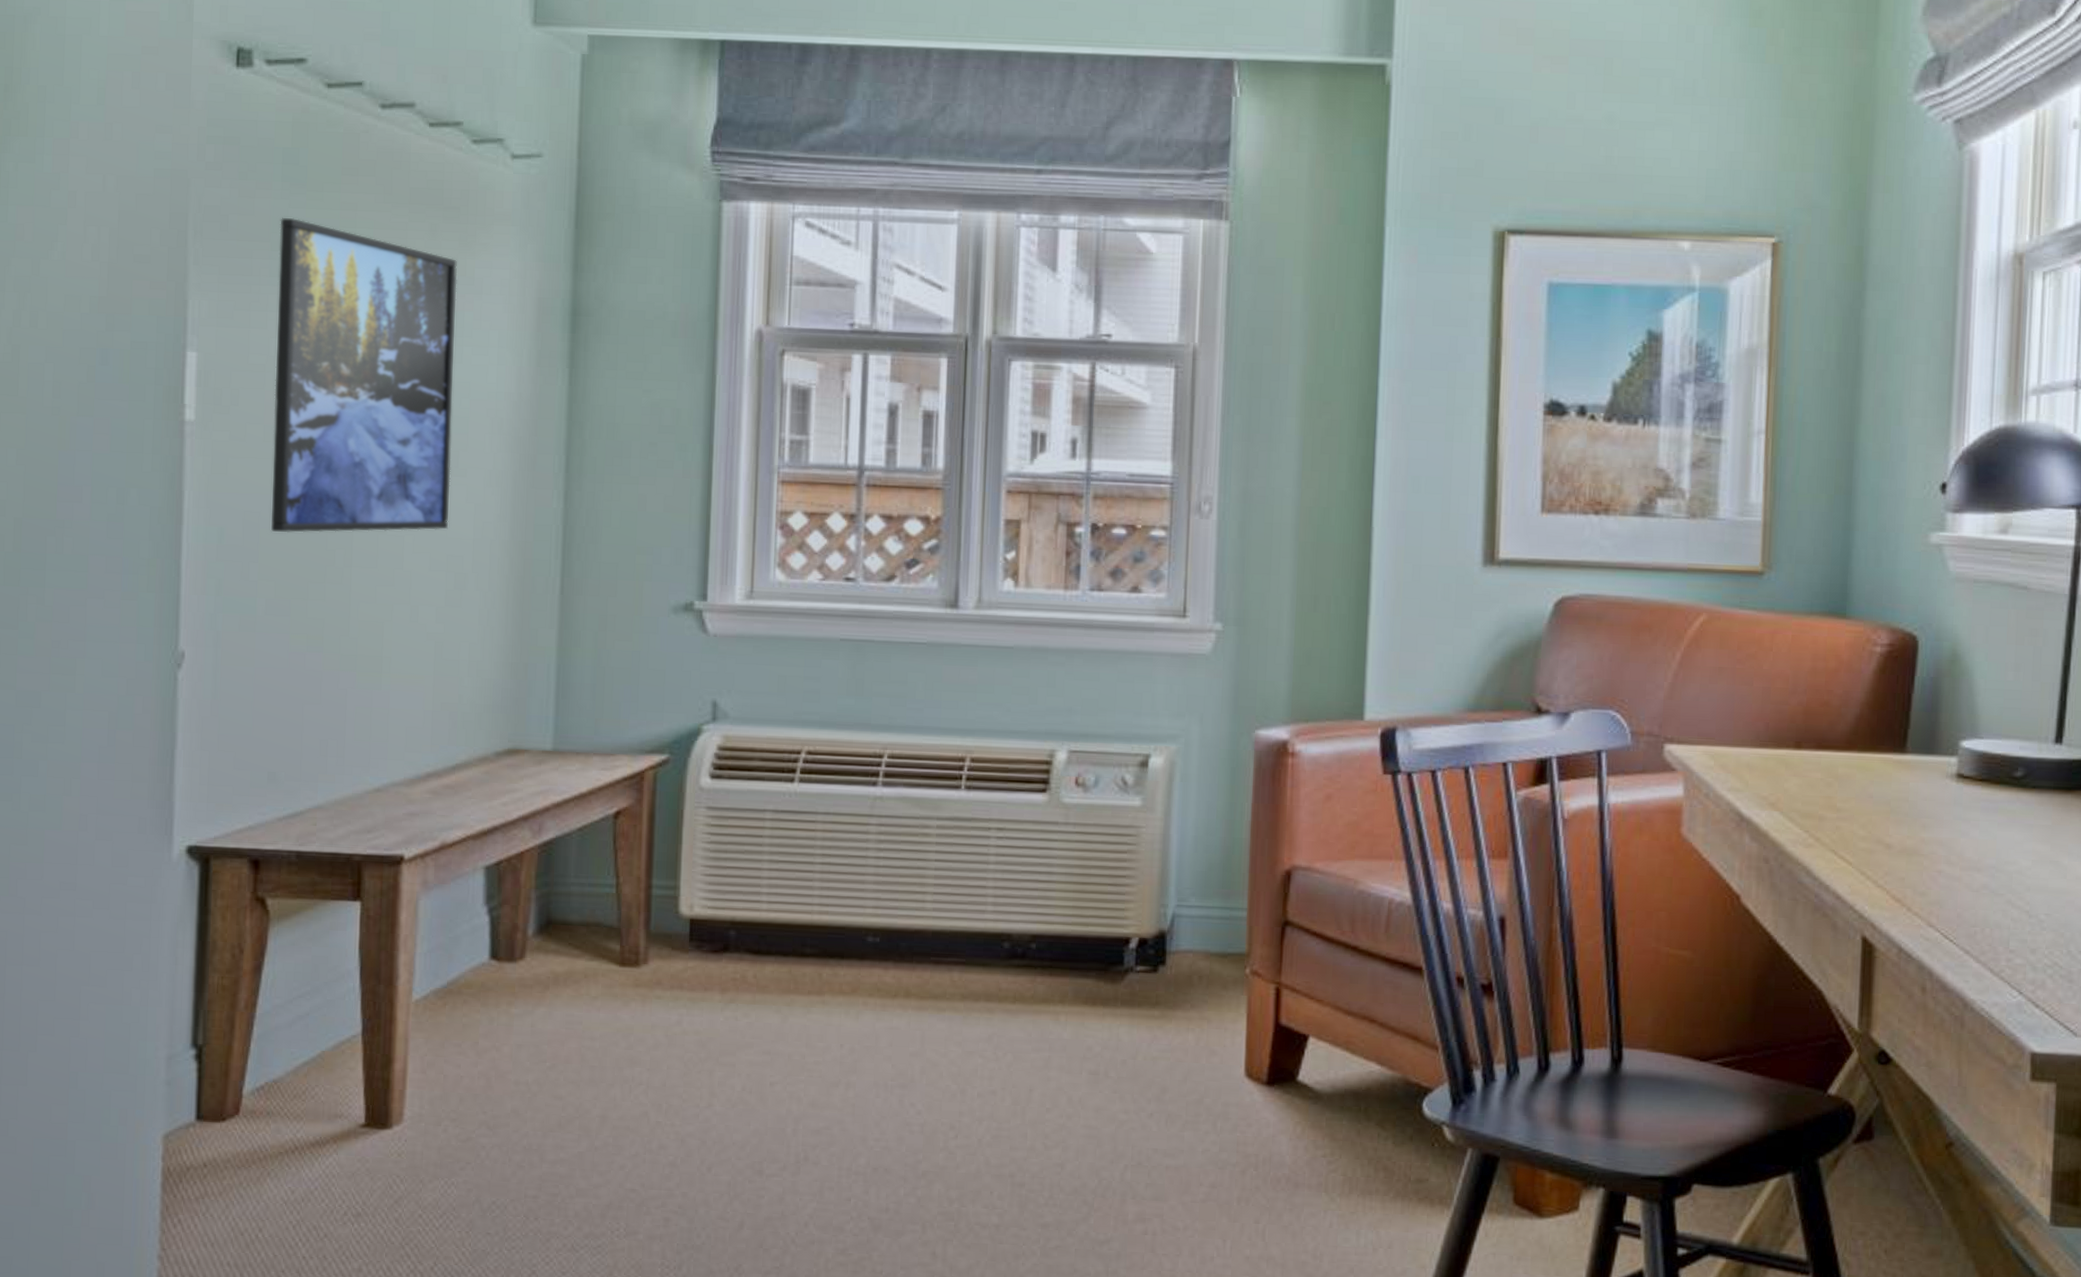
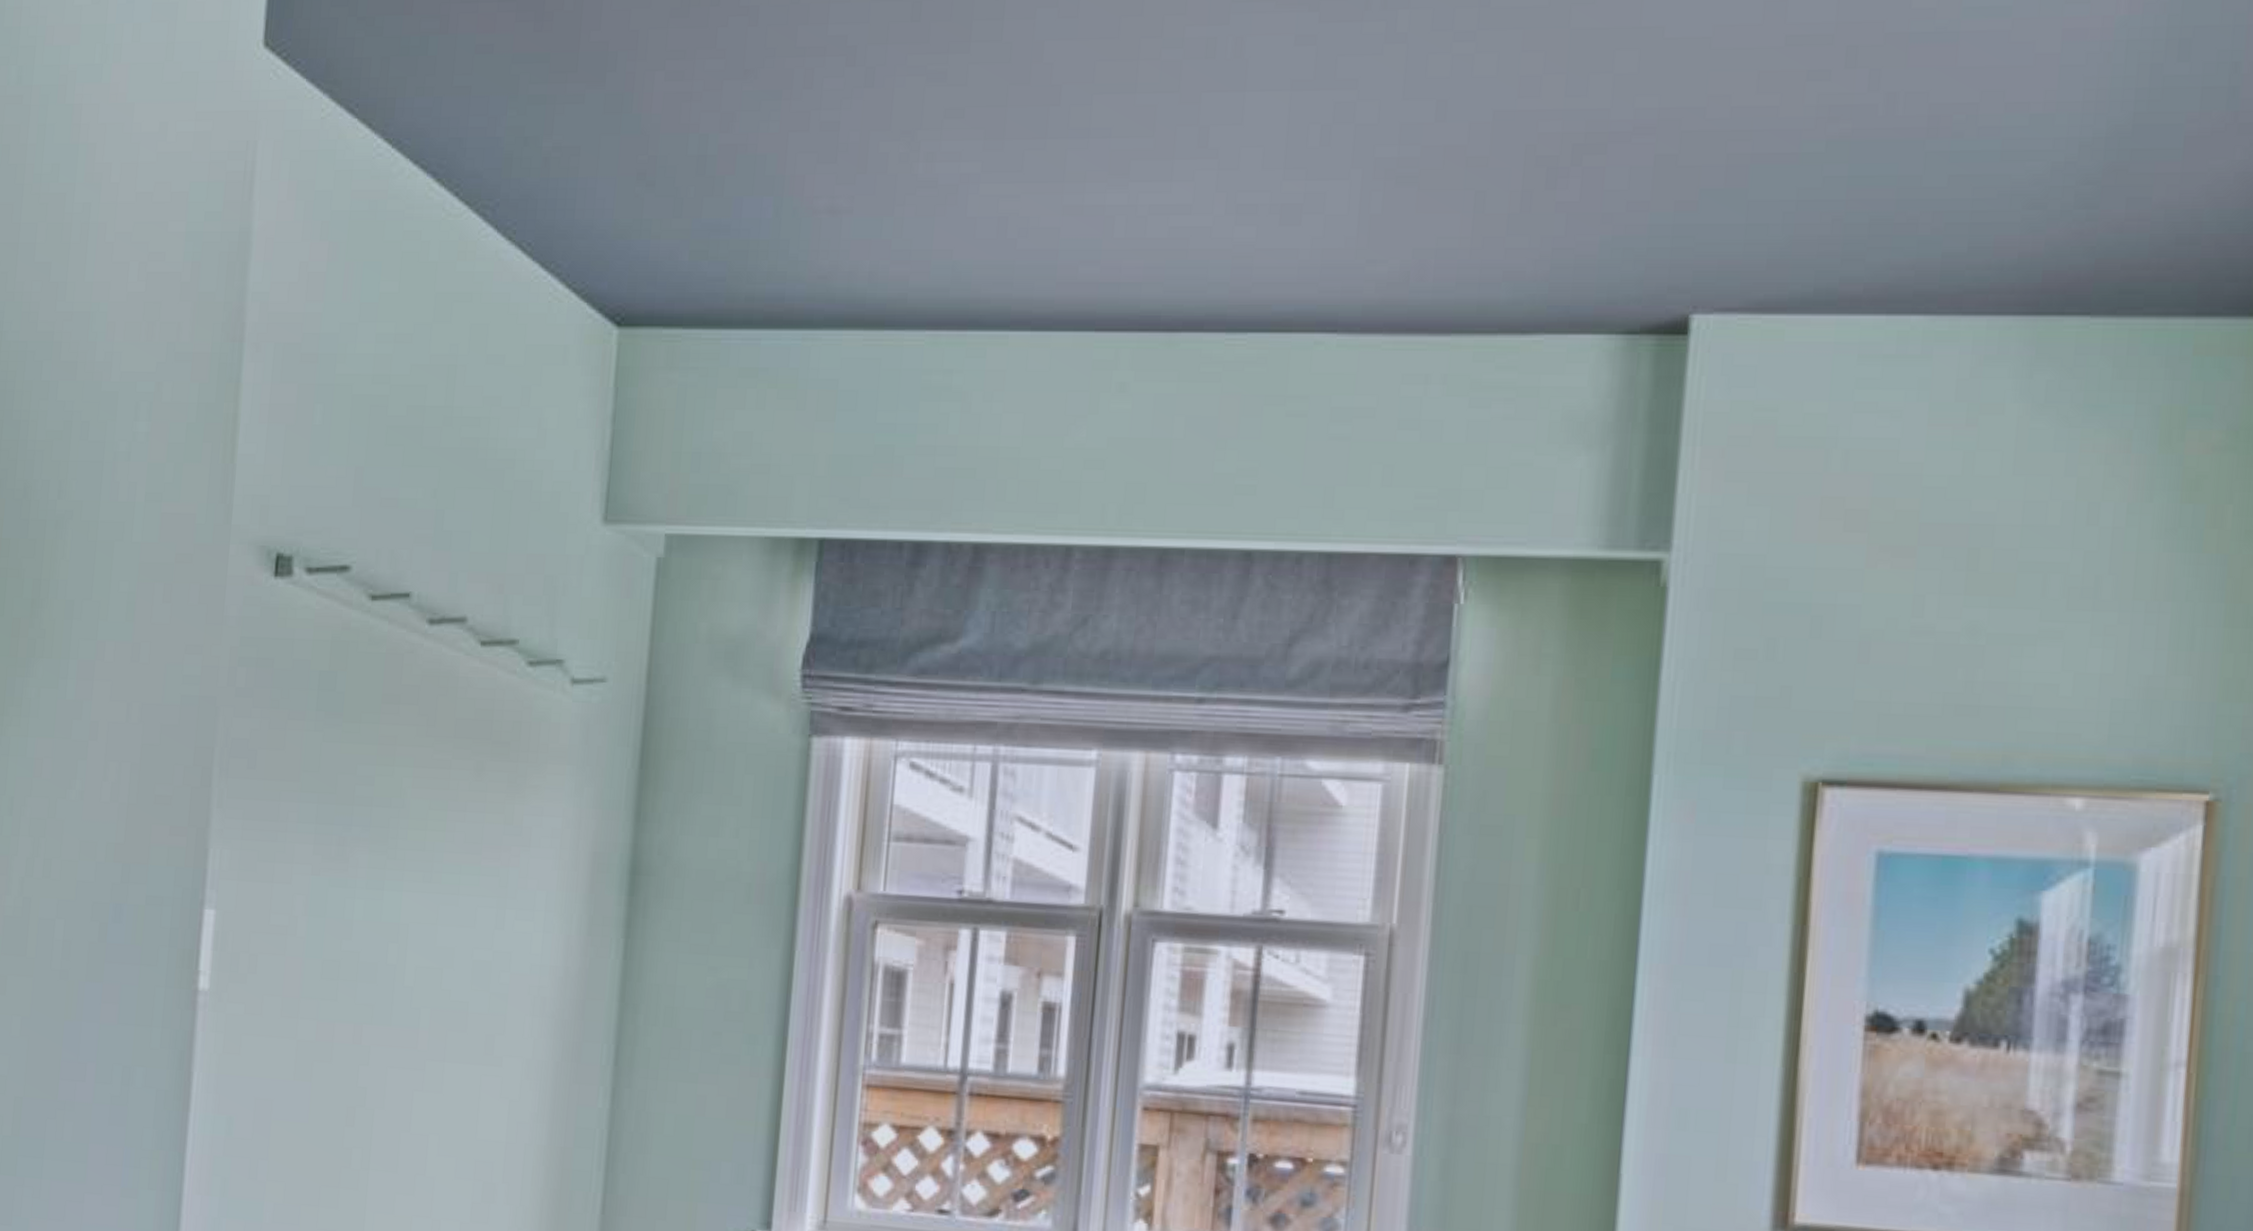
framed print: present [271,217,457,533] -> none [284,752,504,1130]

